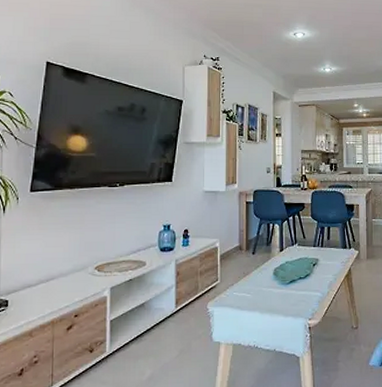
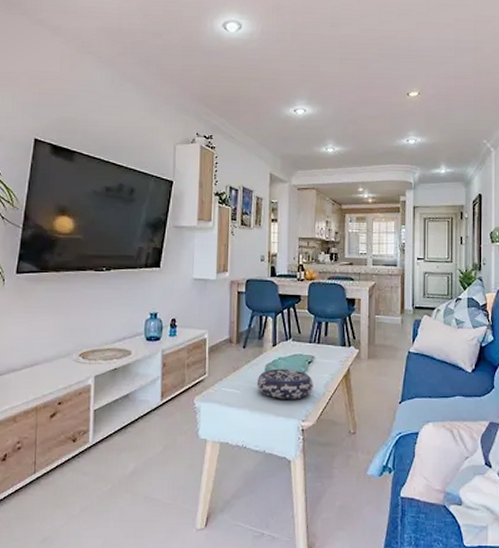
decorative bowl: none [266,271,318,300] -> present [256,368,313,399]

